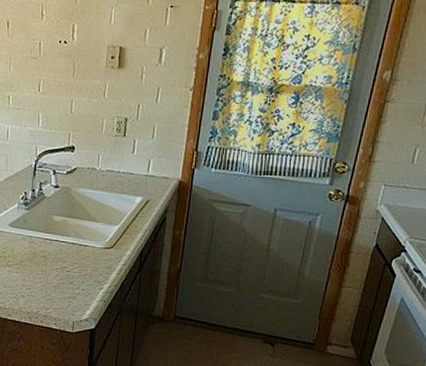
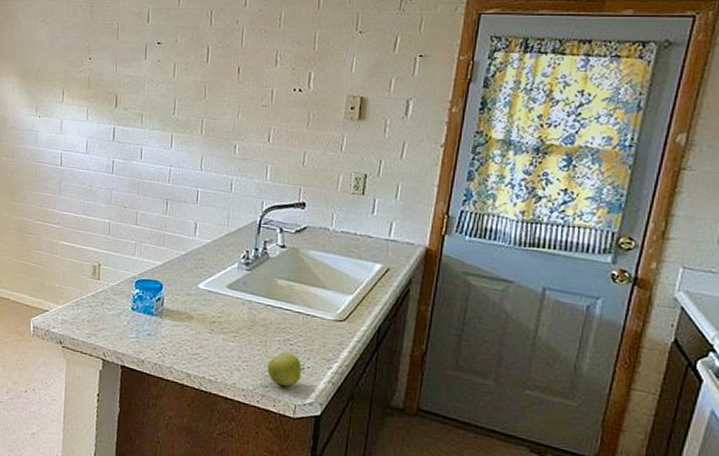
apple: none [48,279,81,306] -> present [267,352,306,386]

